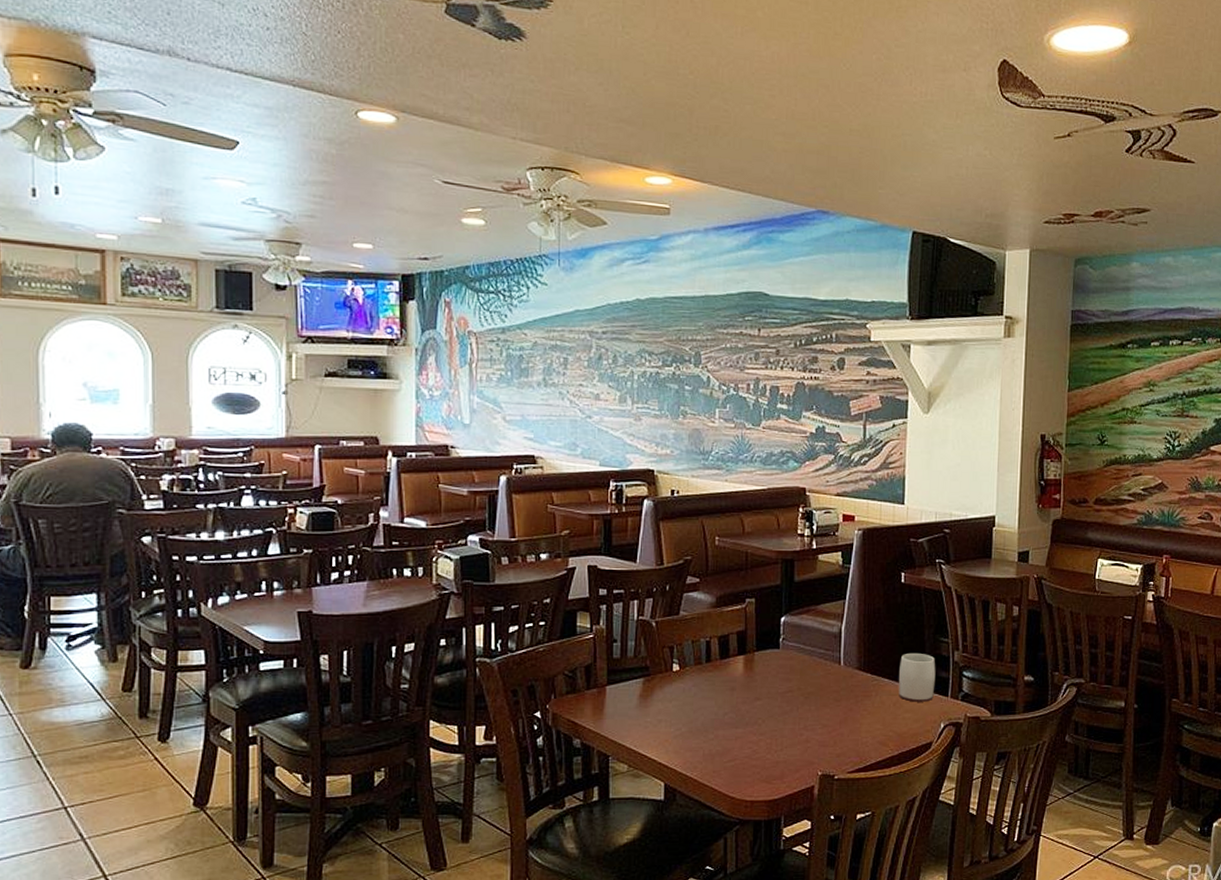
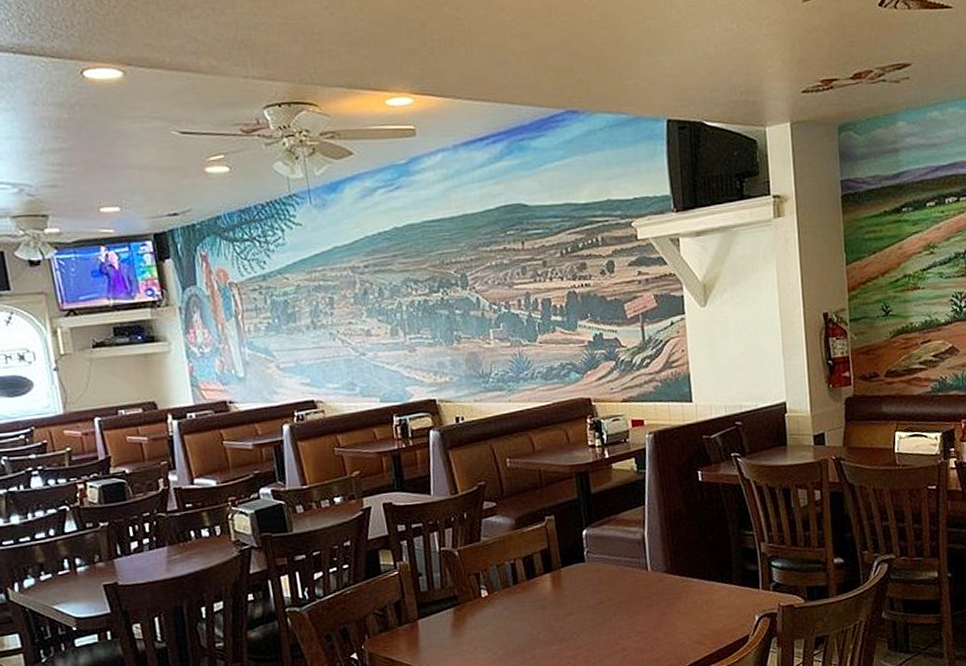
mug: present [898,652,936,702] -> none [706,549,745,599]

